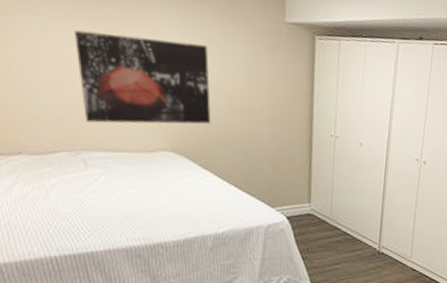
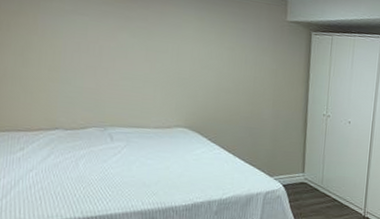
wall art: present [75,30,211,125] -> none [110,27,221,105]

